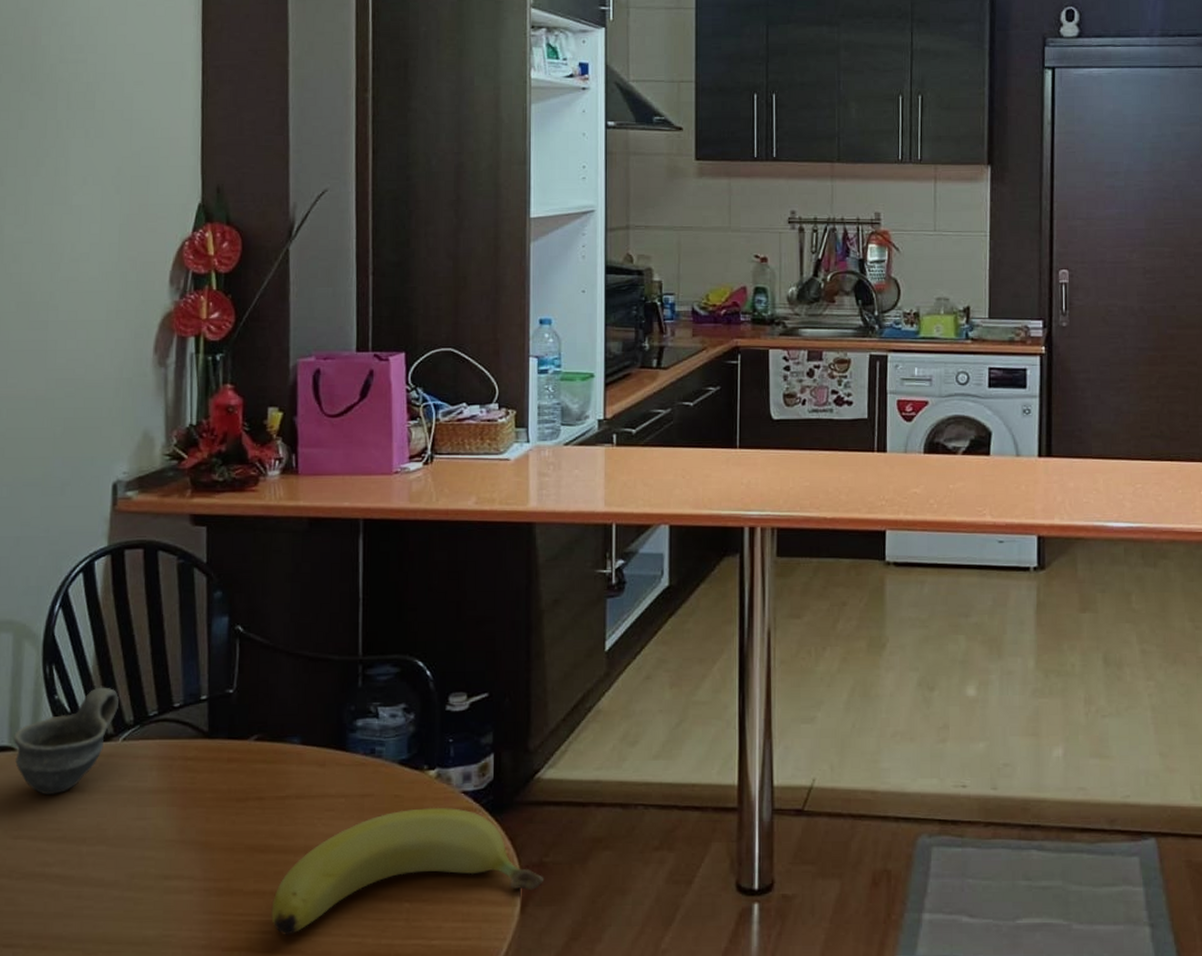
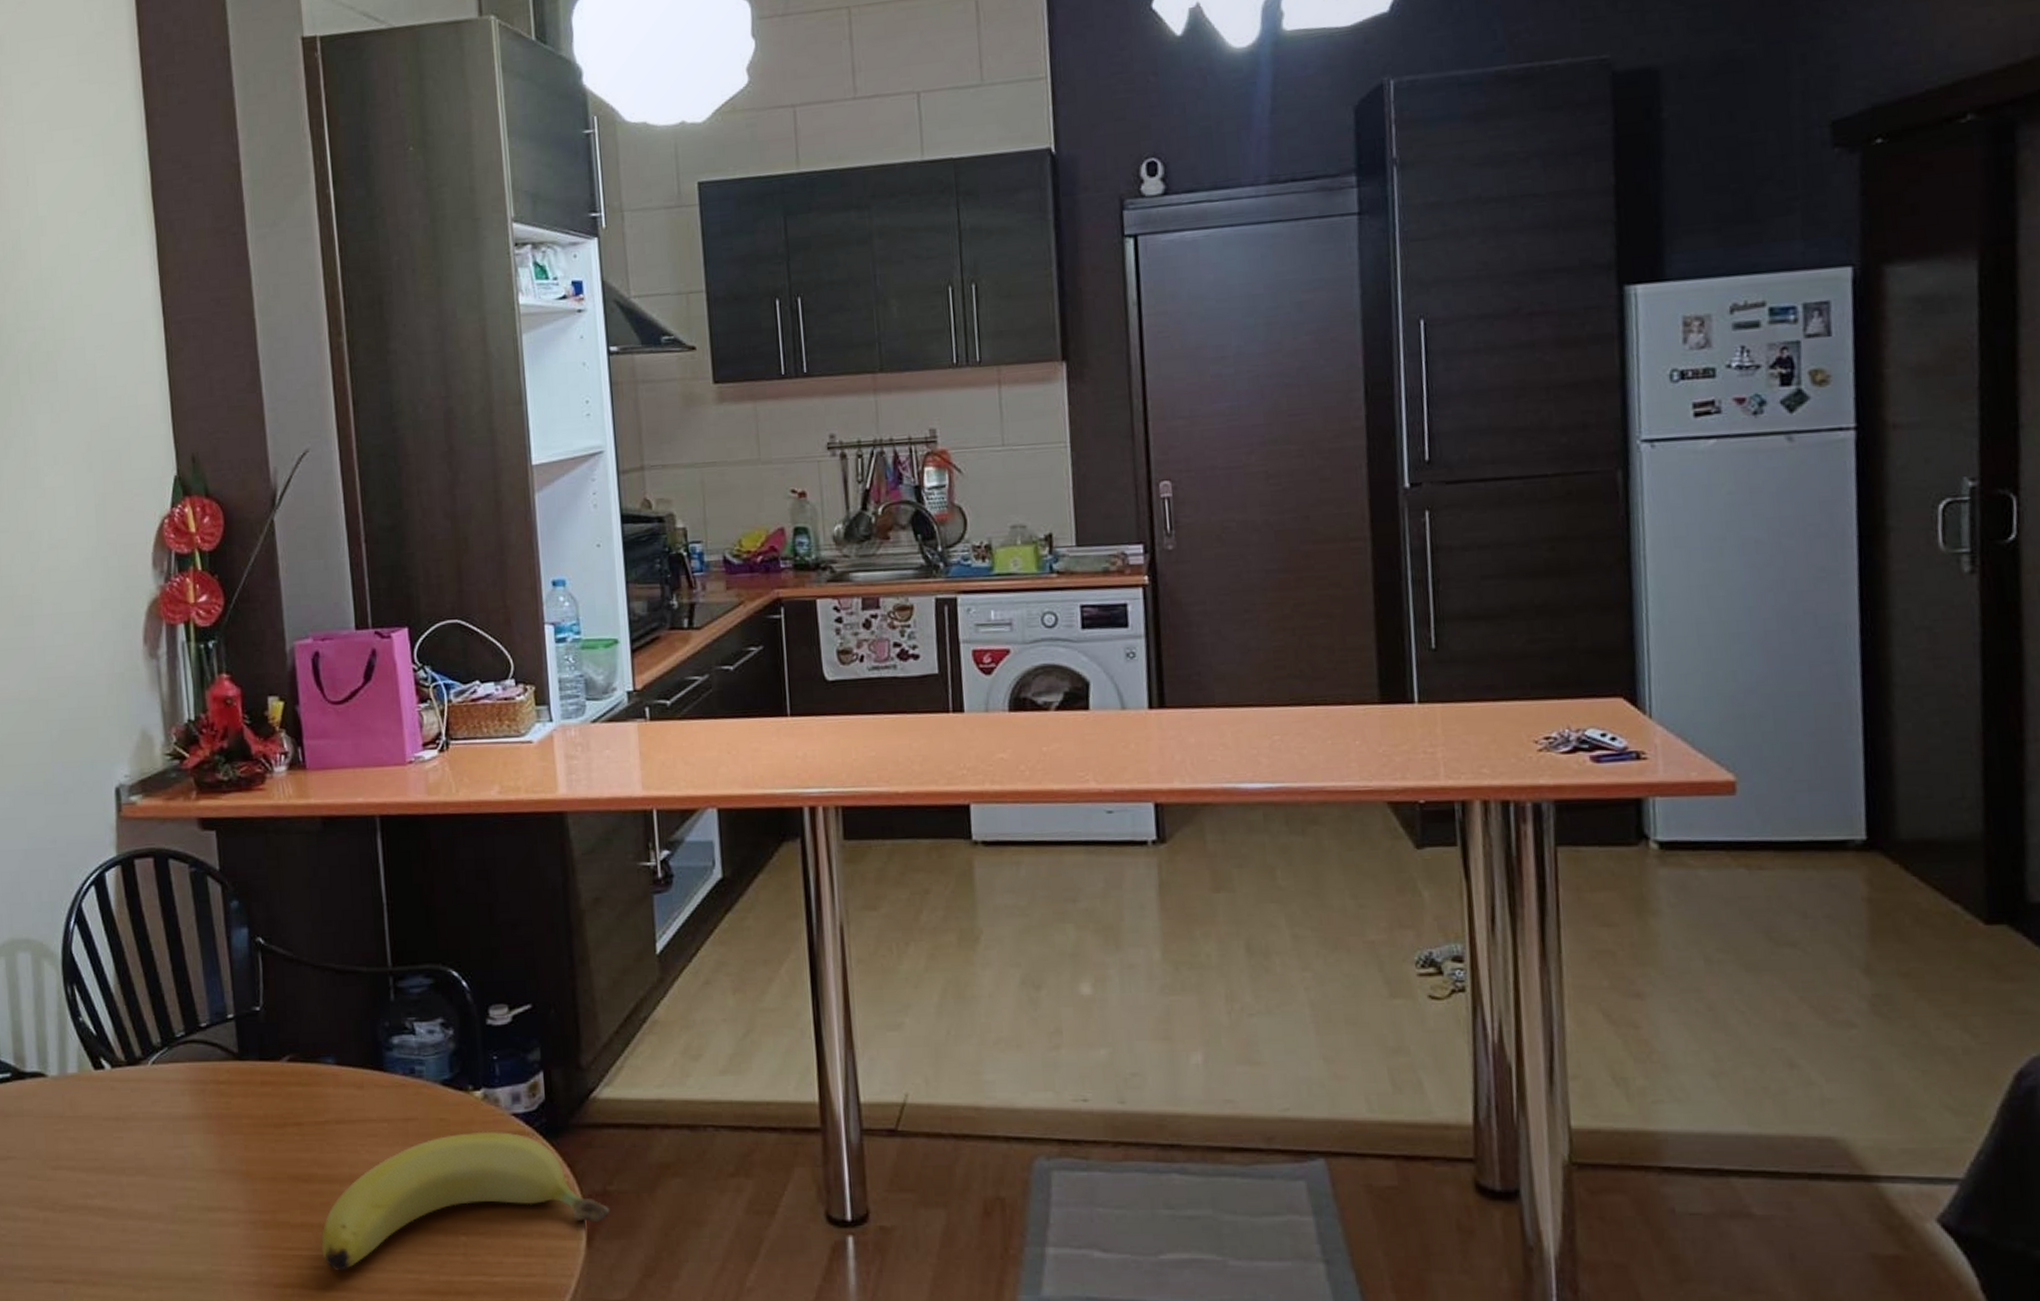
cup: present [14,687,119,794] -> none [42,1007,144,1122]

